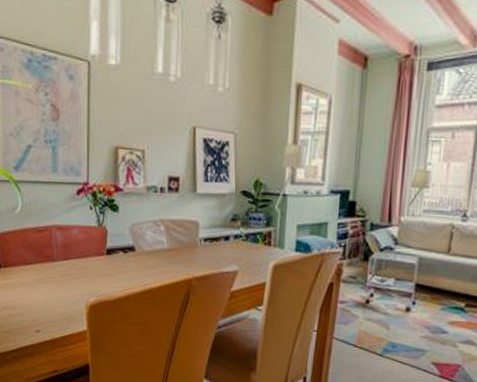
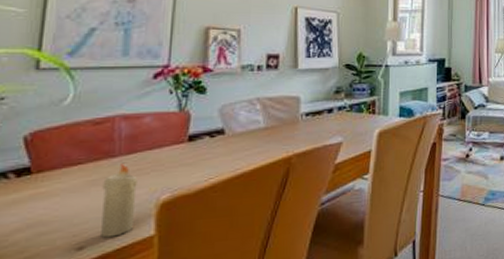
candle: none [48,266,72,327] -> present [101,162,138,238]

